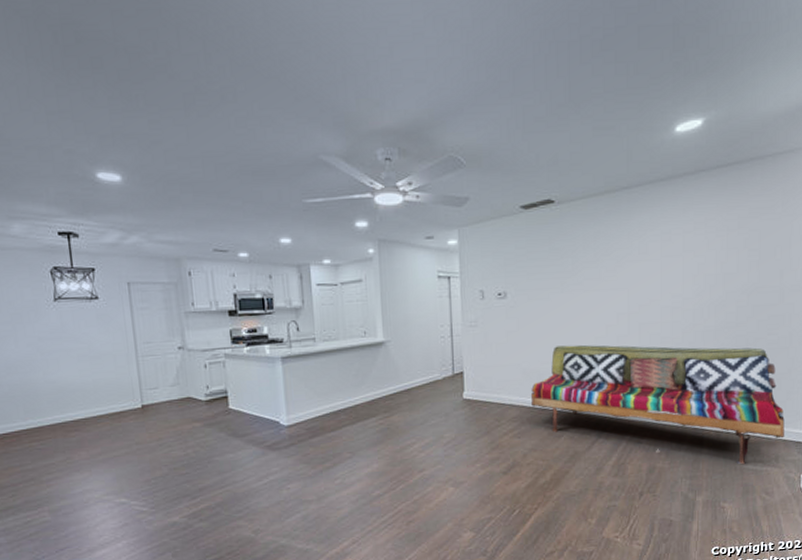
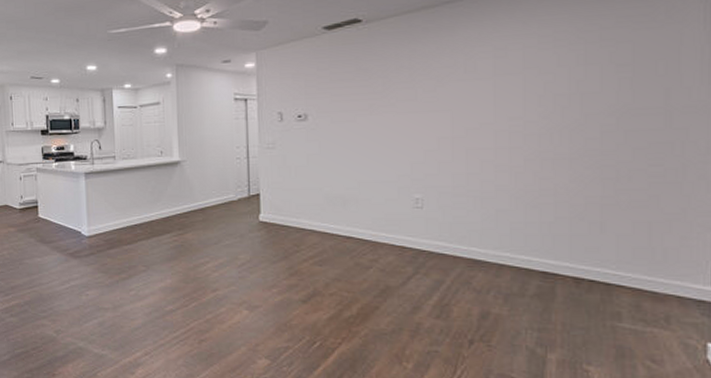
sofa: present [530,344,785,465] -> none [333,170,680,322]

